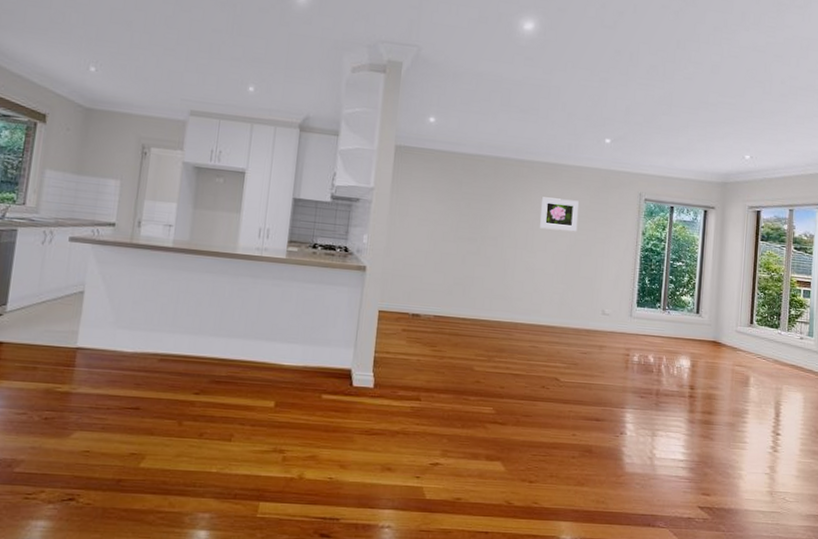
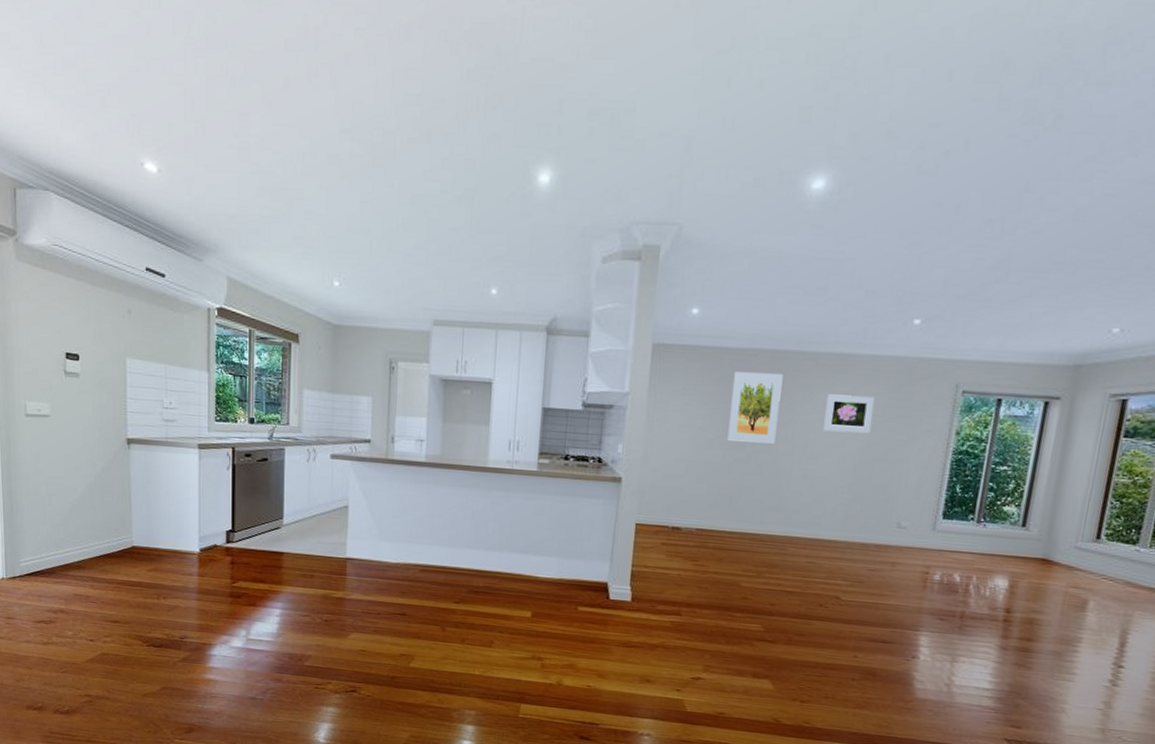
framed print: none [460,174,506,238] -> present [727,371,783,444]

